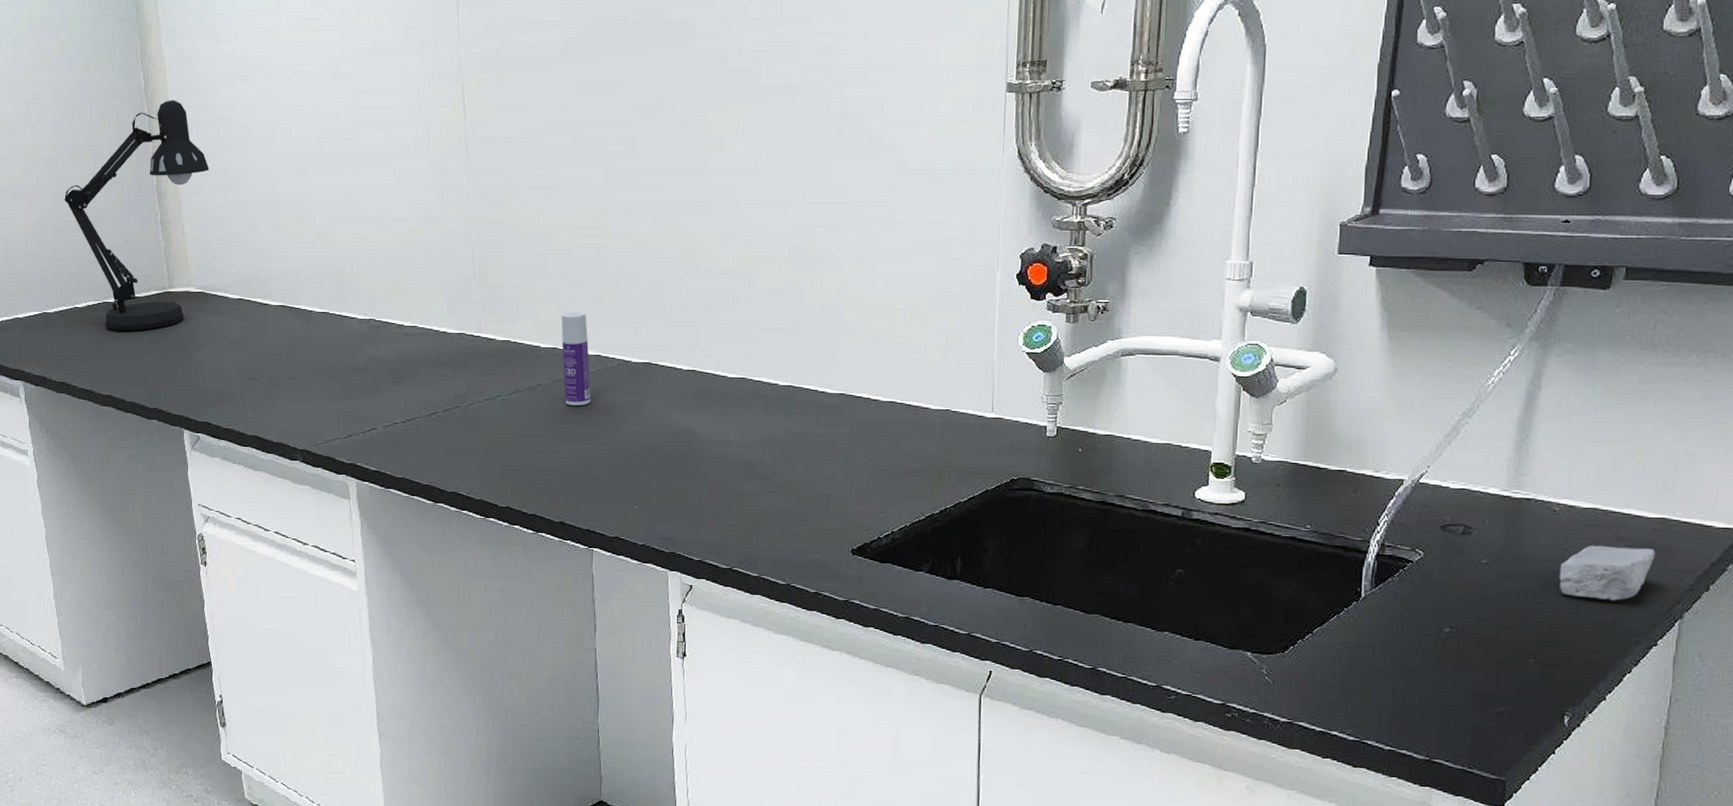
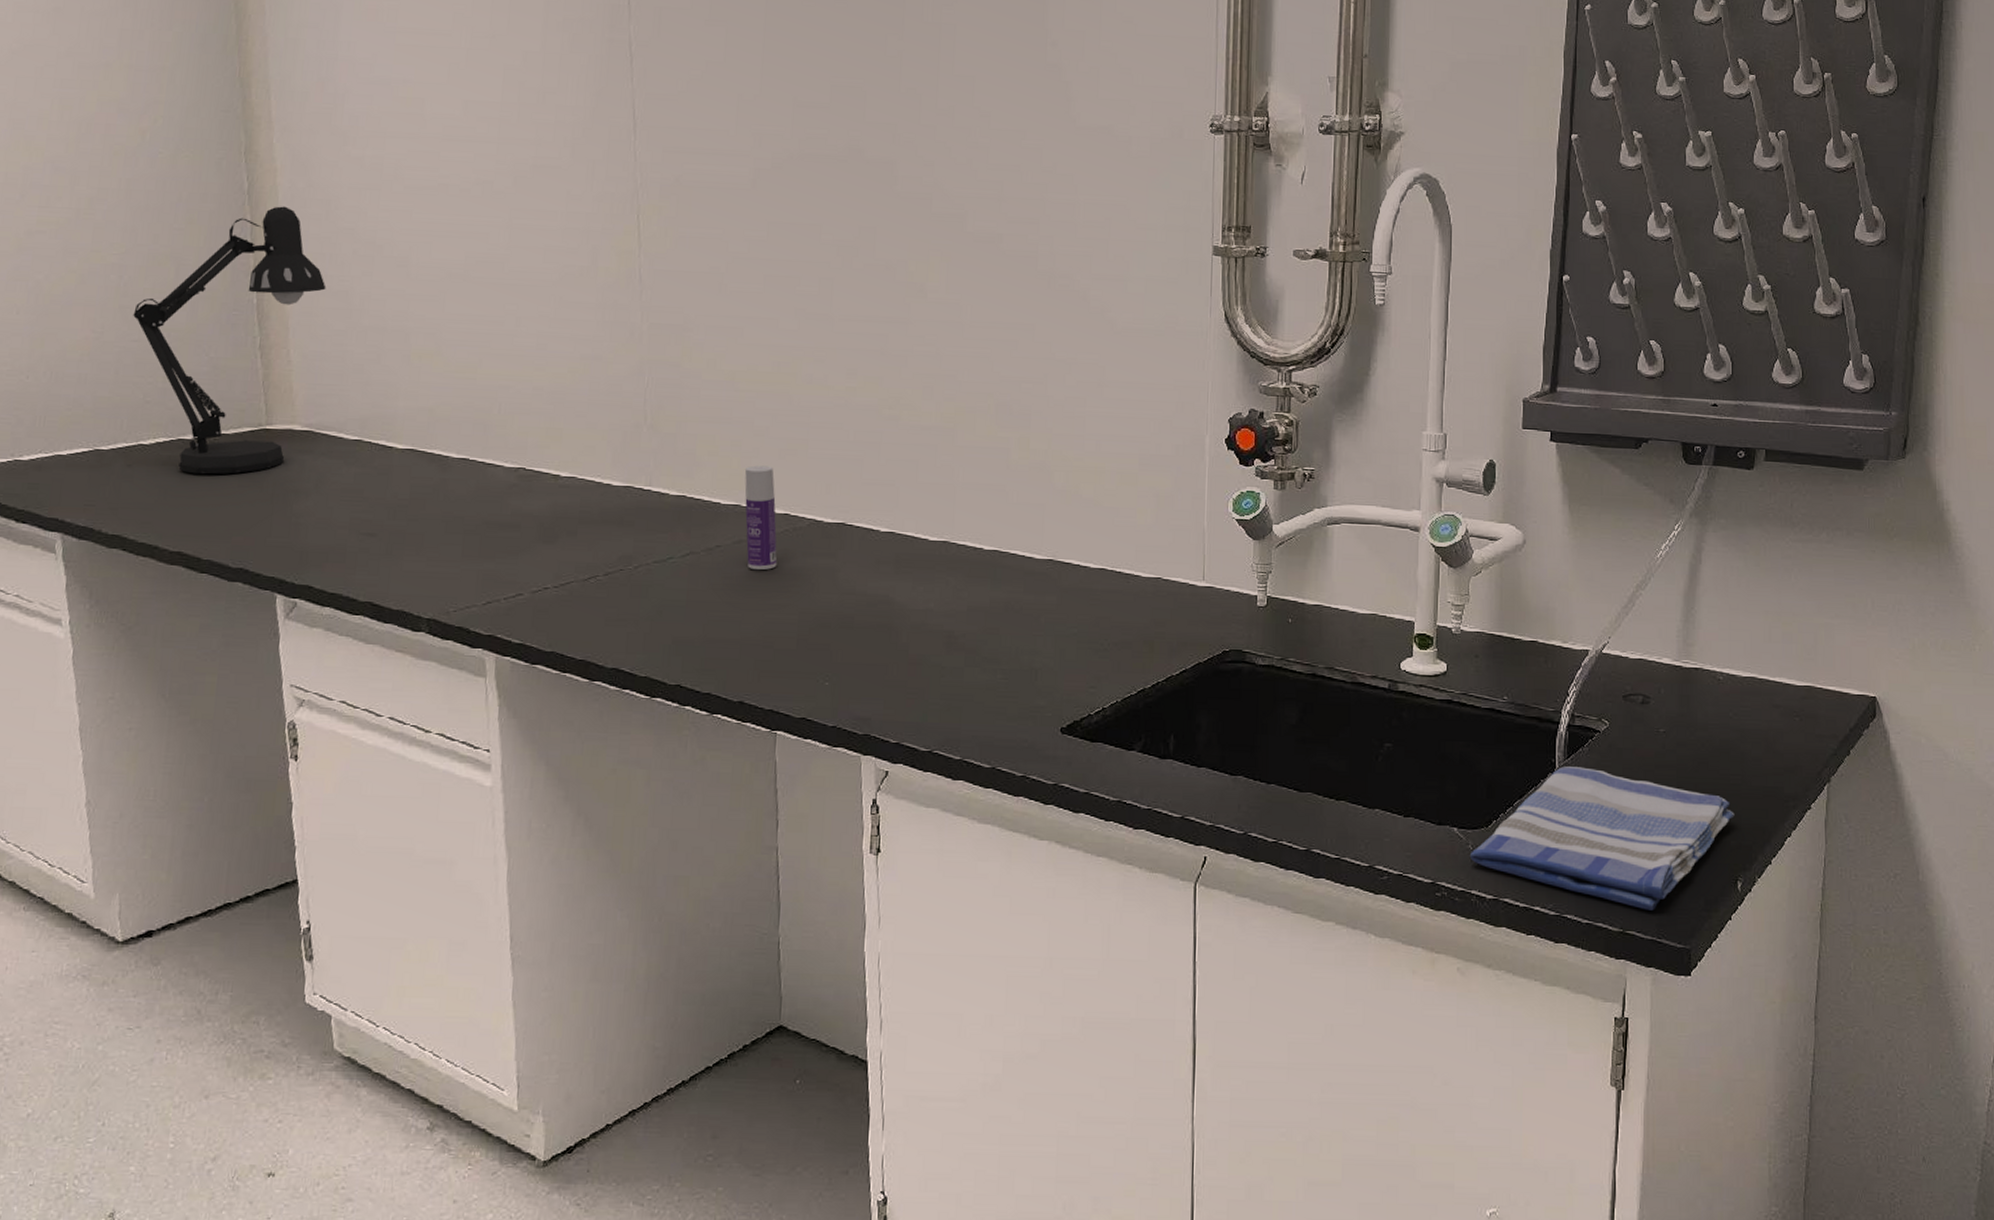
dish towel: none [1264,595,1565,741] -> present [1471,766,1735,911]
soap bar: present [1559,545,1656,601] -> none [1726,712,1804,767]

